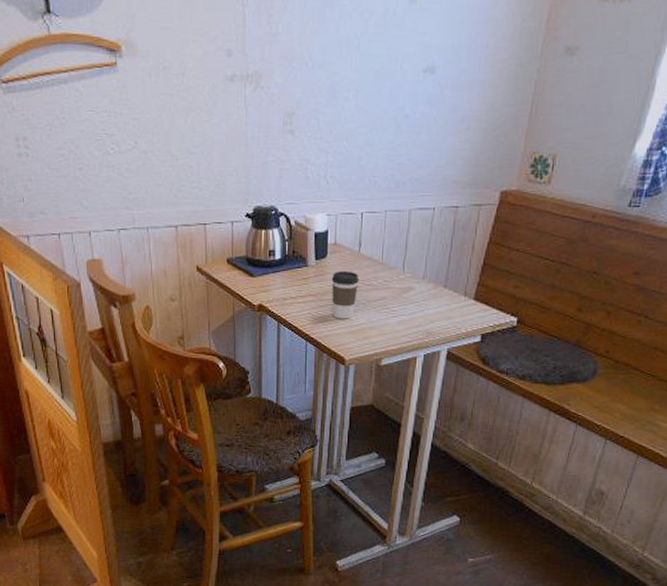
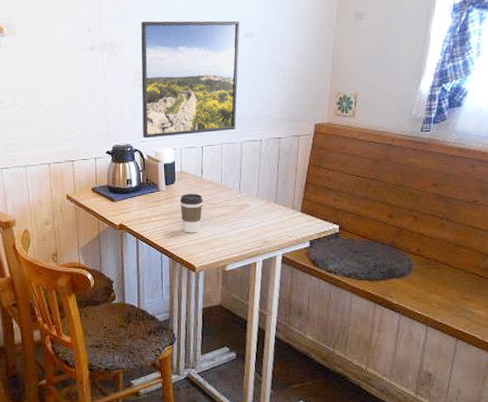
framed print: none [291,44,420,200] -> present [141,20,240,139]

